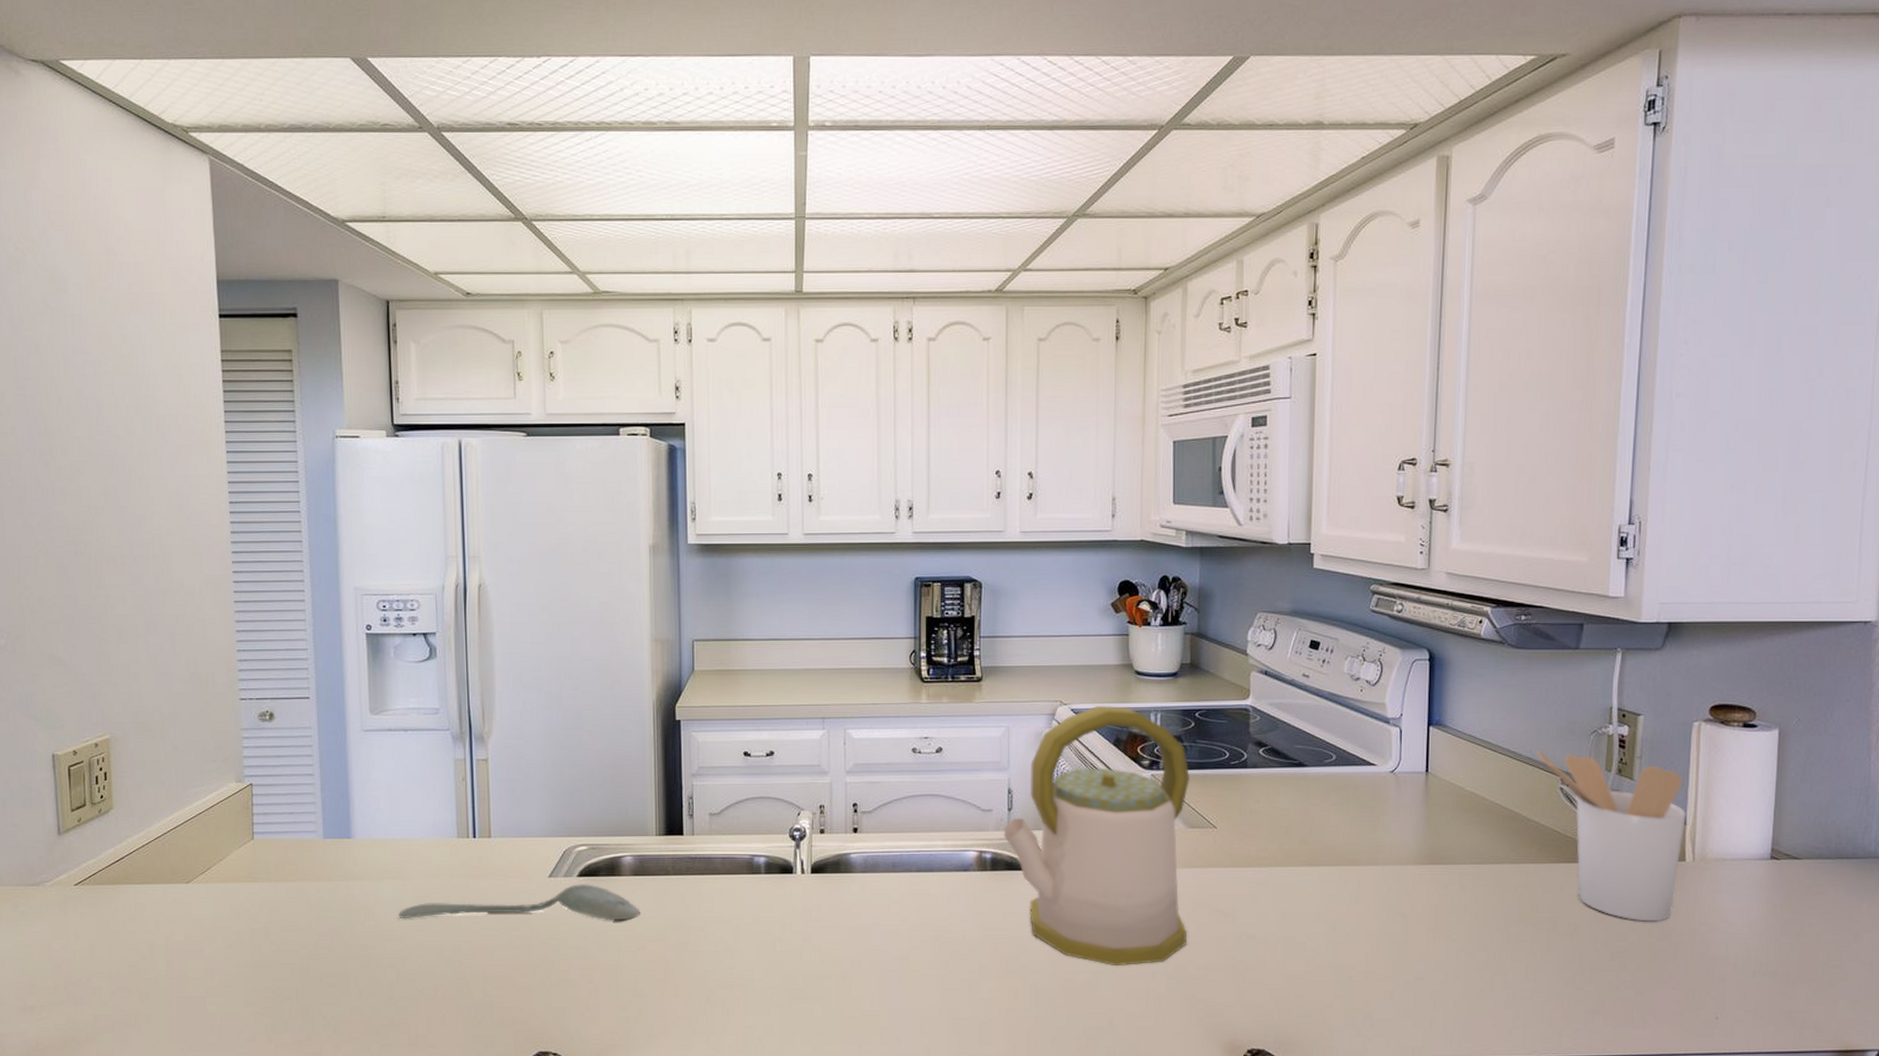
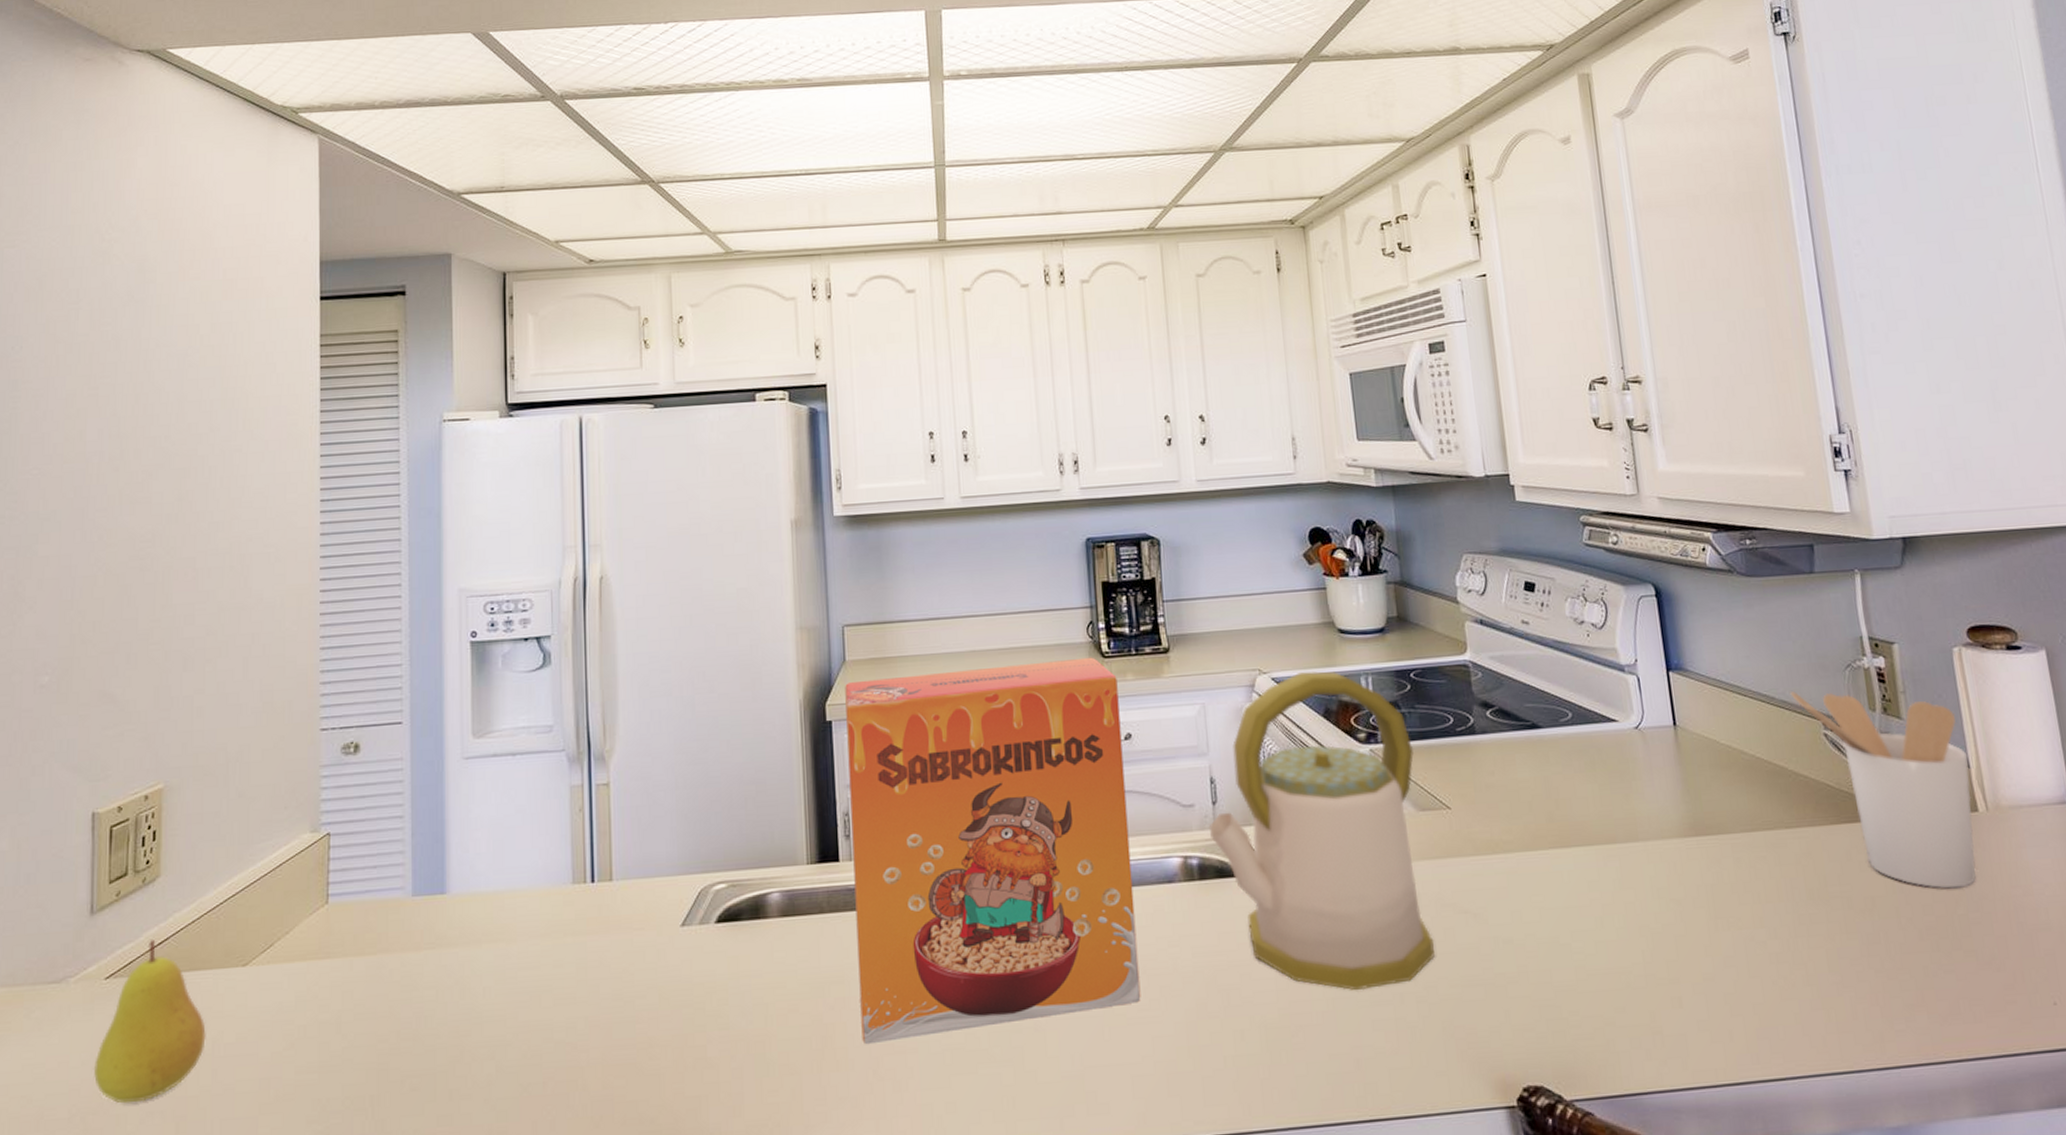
fruit: none [71,858,160,980] -> present [93,940,206,1104]
spoon: present [398,884,641,921] -> none [500,931,792,994]
cereal box: none [693,681,933,979] -> present [845,657,1141,1045]

